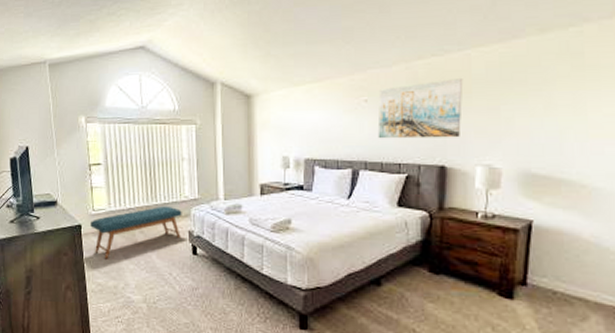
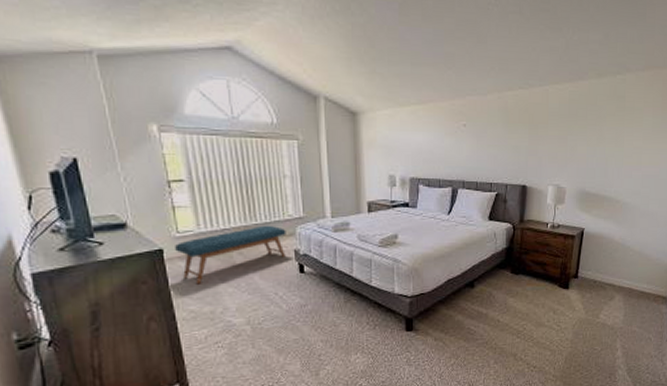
wall art: present [377,77,464,139] -> none [474,109,542,162]

